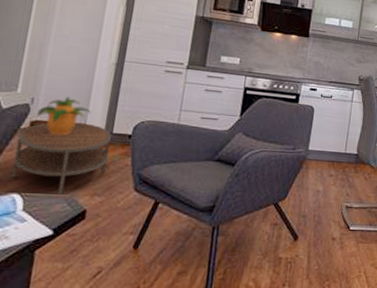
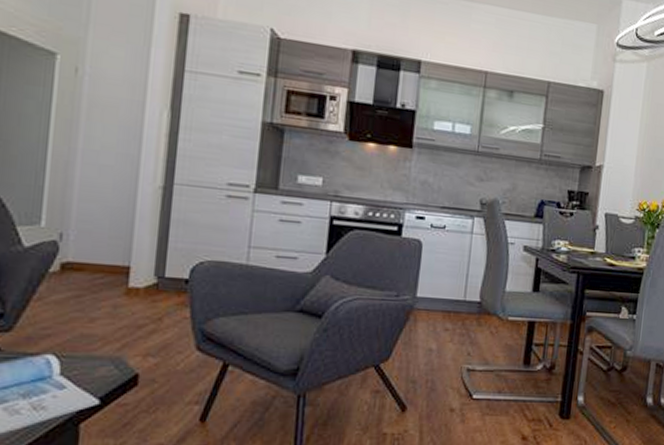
coffee table: present [11,122,112,197] -> none [43,264,165,358]
potted plant: present [37,96,91,135] -> none [68,230,135,280]

